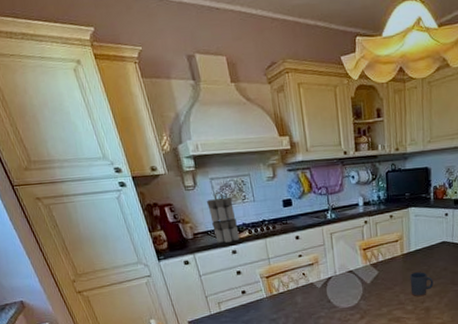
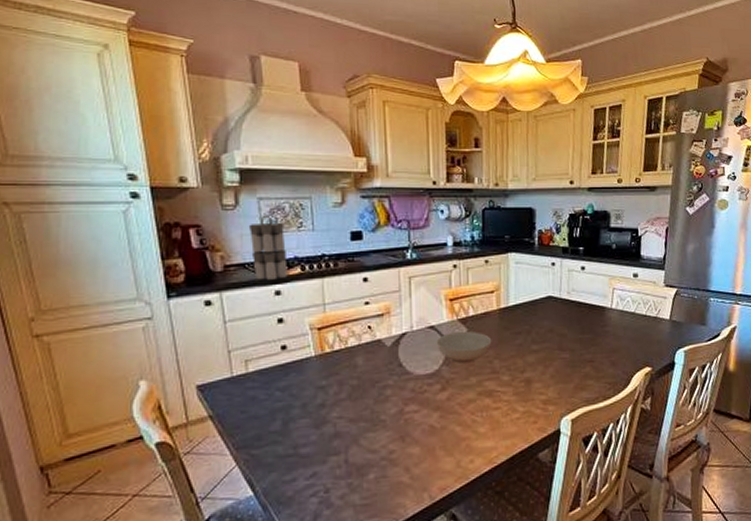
bowl: none [354,273,398,298] -> present [436,331,492,363]
mug: present [409,272,434,296] -> none [507,332,537,363]

